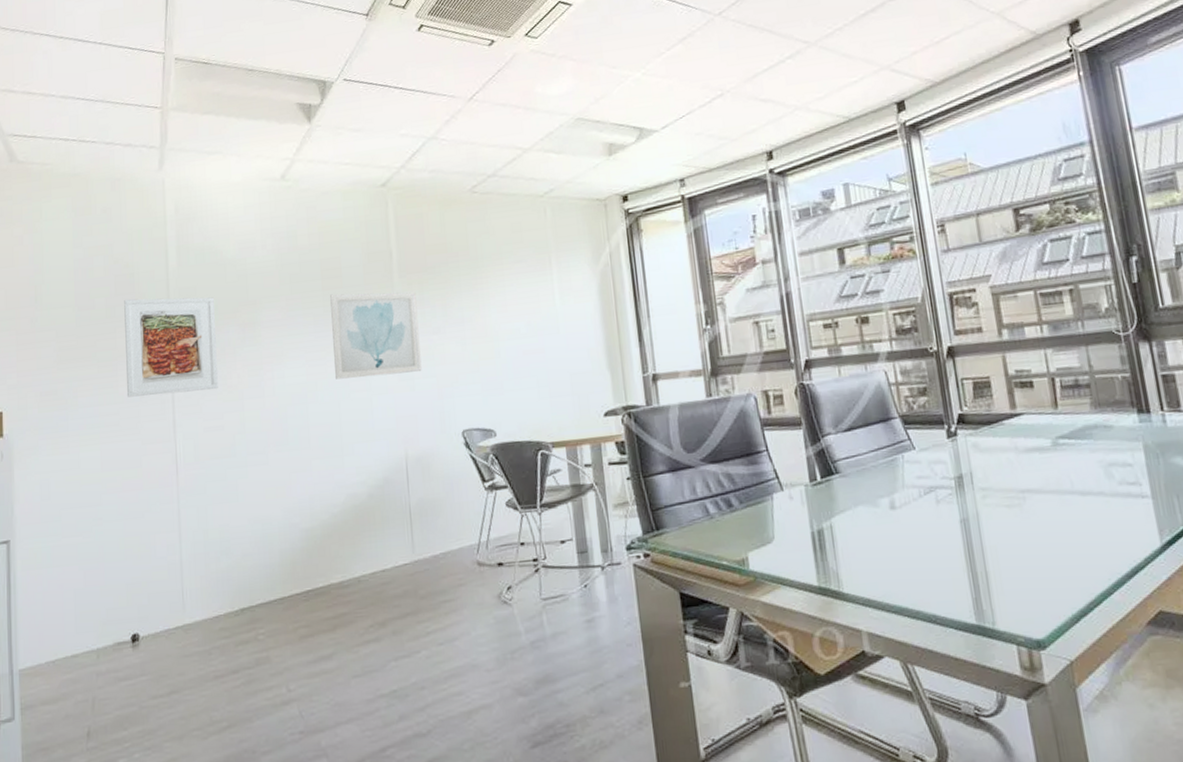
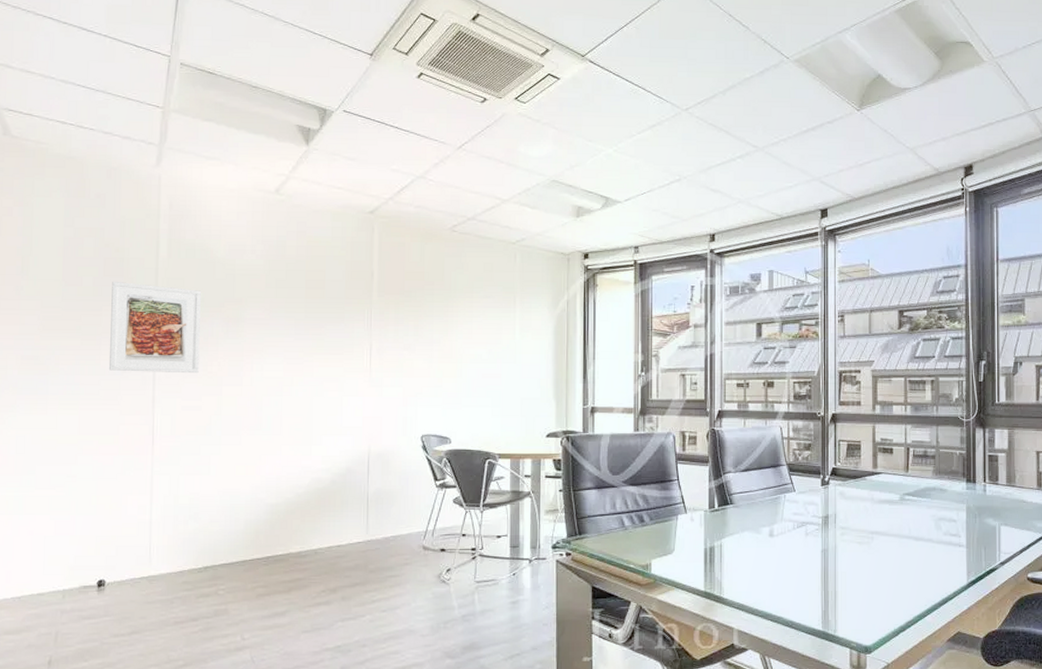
wall art: present [330,292,422,380] -> none [311,303,392,381]

